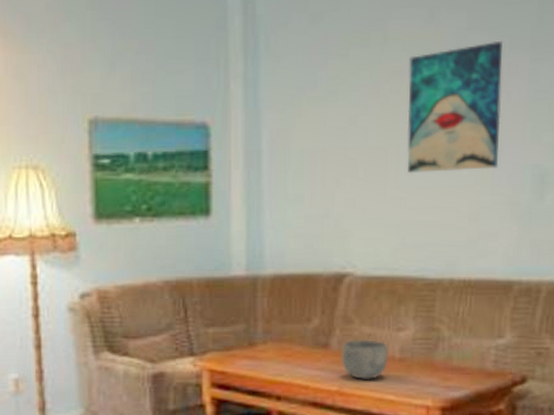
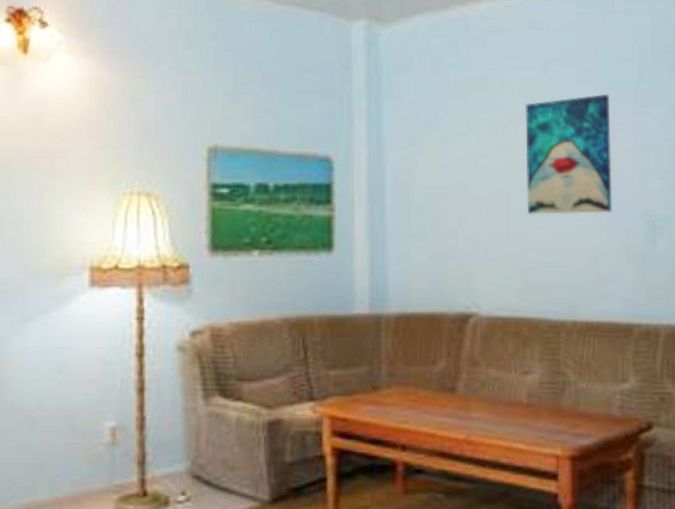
bowl: present [341,338,389,380] -> none [468,382,516,428]

